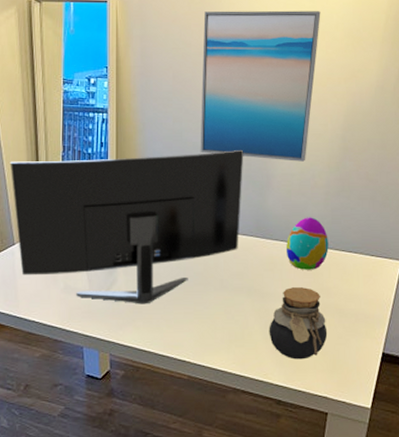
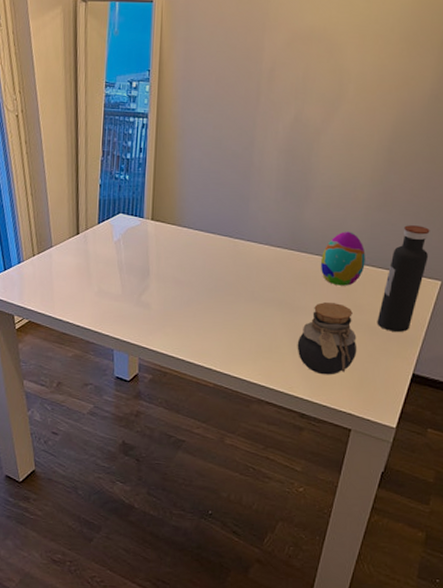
monitor: present [10,149,244,304] -> none [50,159,284,312]
wall art: present [200,10,321,162] -> none [239,11,376,174]
water bottle: none [344,209,387,313] -> present [377,225,430,333]

